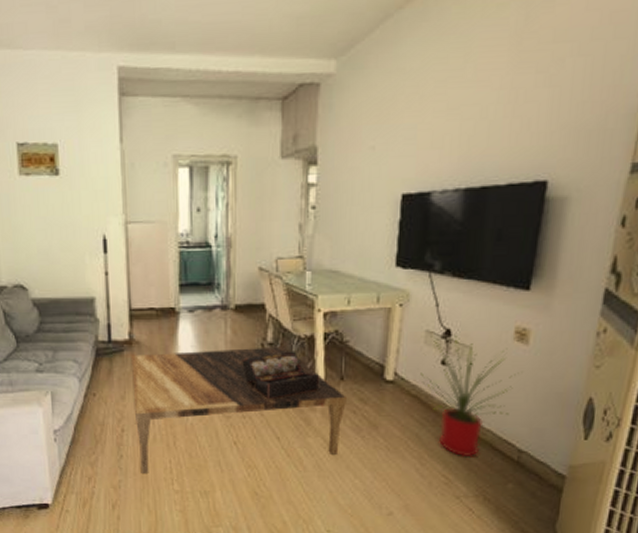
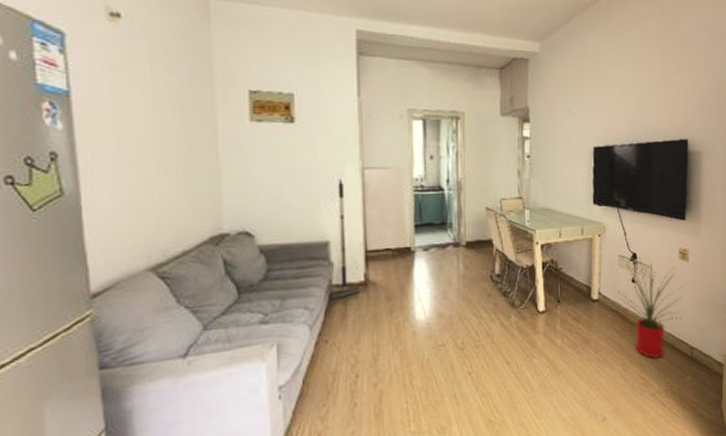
coffee table: present [132,346,346,473] -> none [367,277,563,419]
decorative box: present [242,351,319,400] -> none [474,280,540,328]

